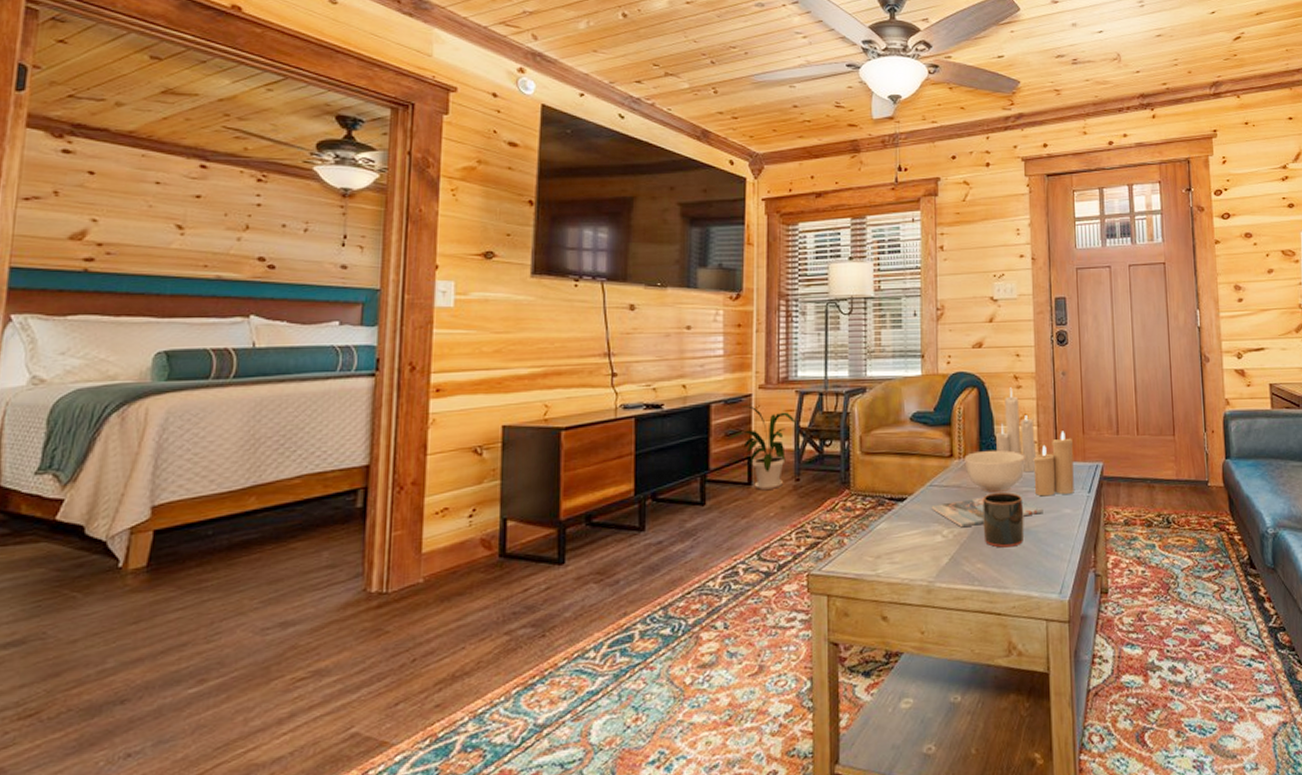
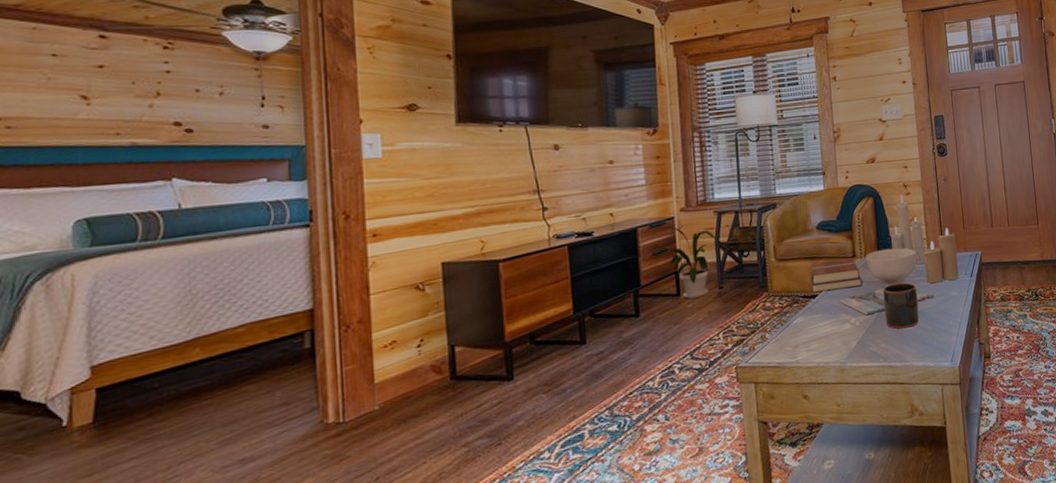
books: none [898,458,959,496] -> present [809,258,863,293]

